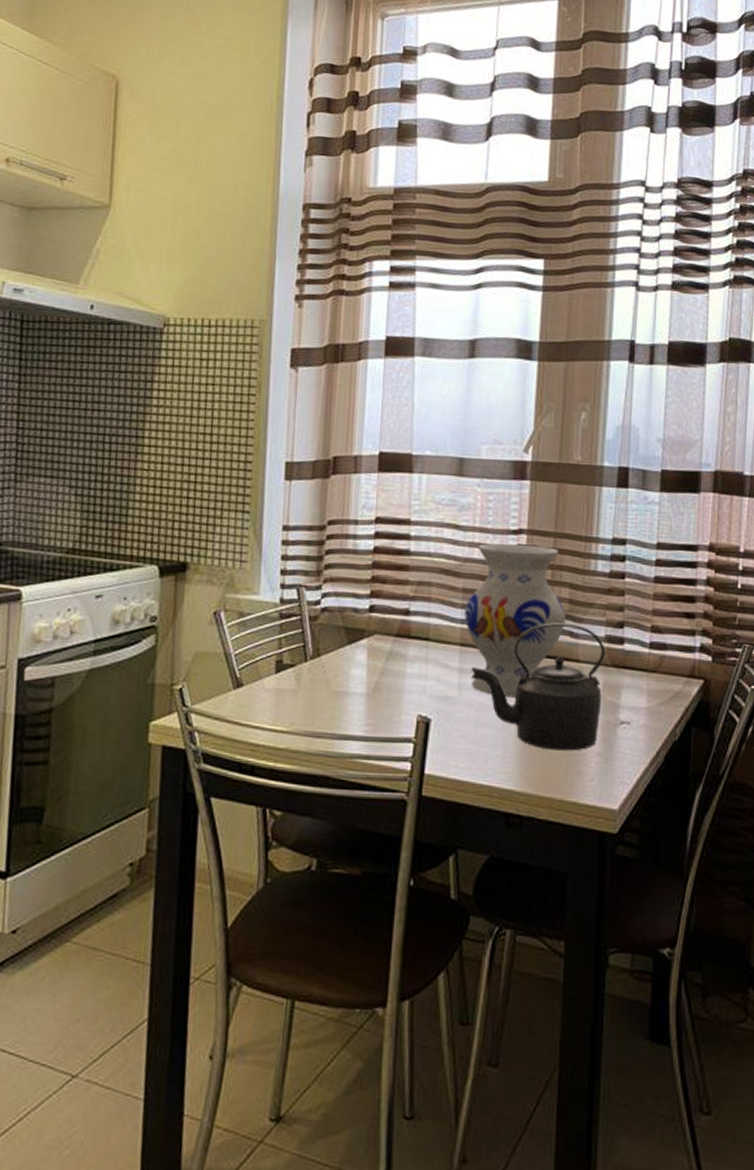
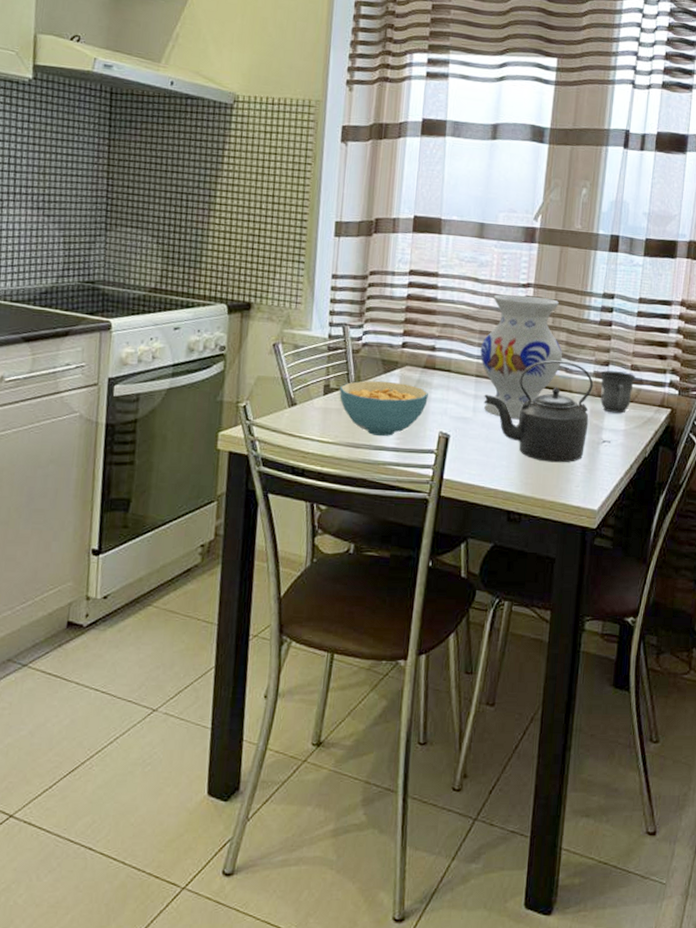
cereal bowl: none [294,653,403,723] -> present [339,380,428,437]
mug: none [613,633,657,687] -> present [600,370,636,414]

